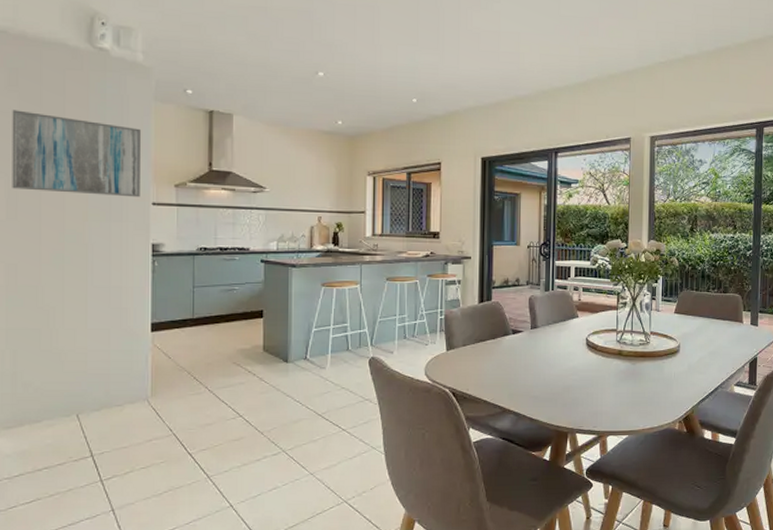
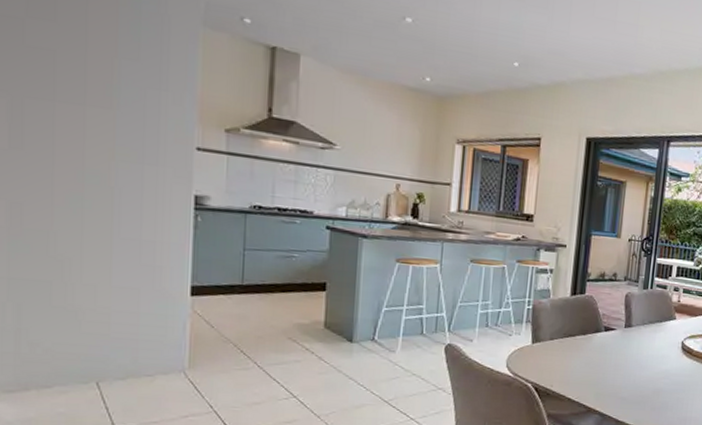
wall art: present [12,110,141,198] -> none [16,15,184,140]

